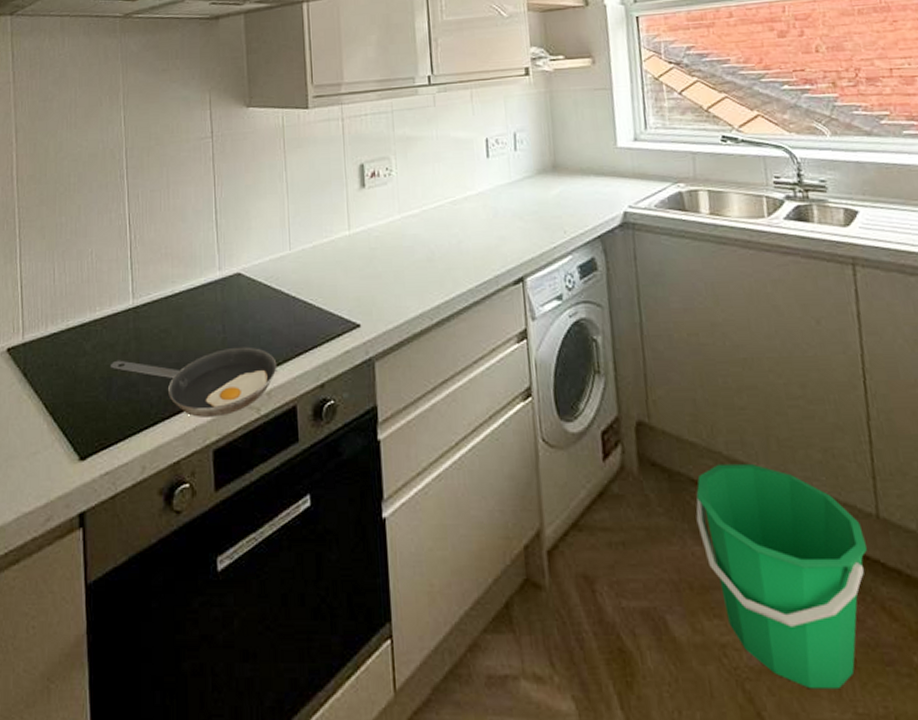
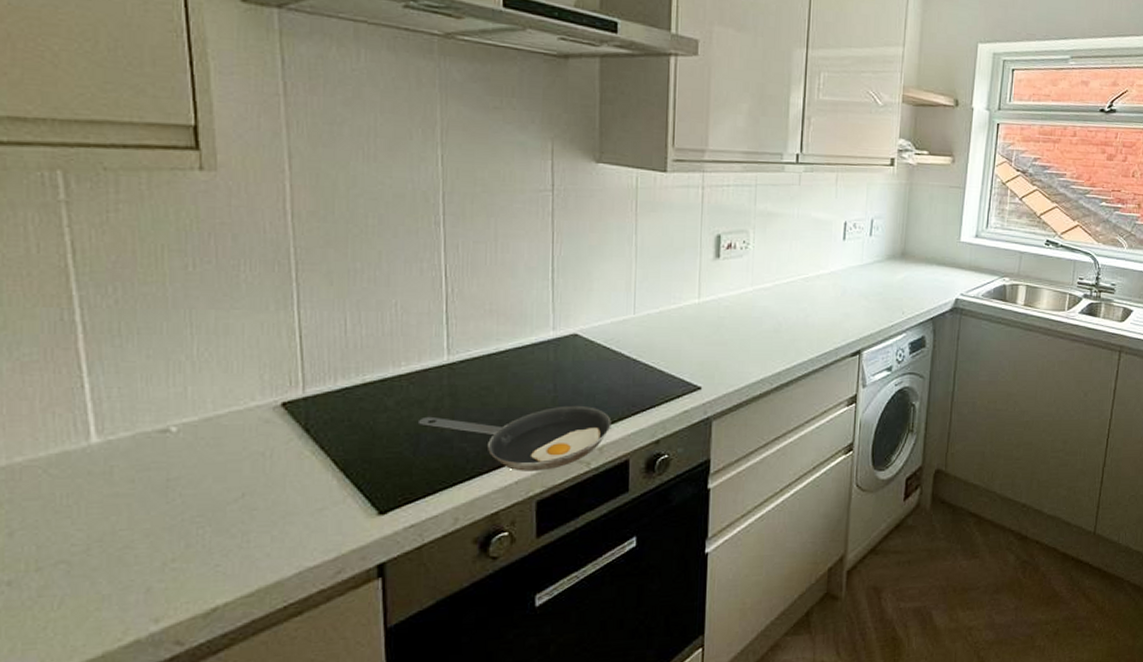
bucket: present [695,463,867,690] -> none [968,499,1083,651]

